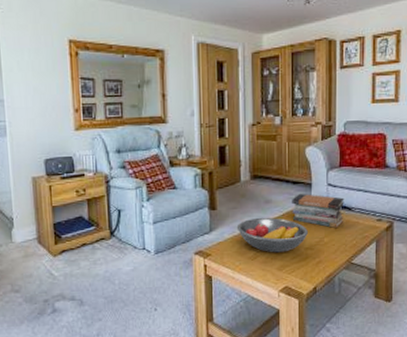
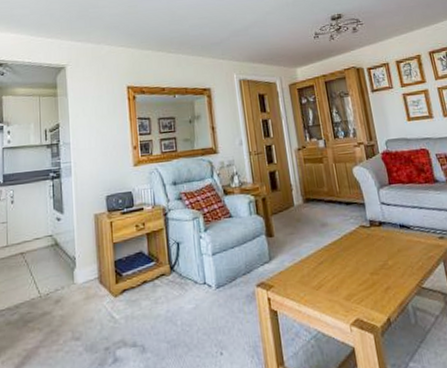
fruit bowl: present [236,217,308,253] -> none [296,241,370,281]
book stack: present [292,194,344,228] -> none [348,214,405,249]

